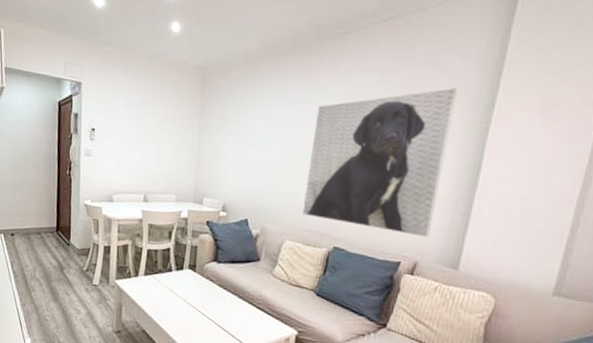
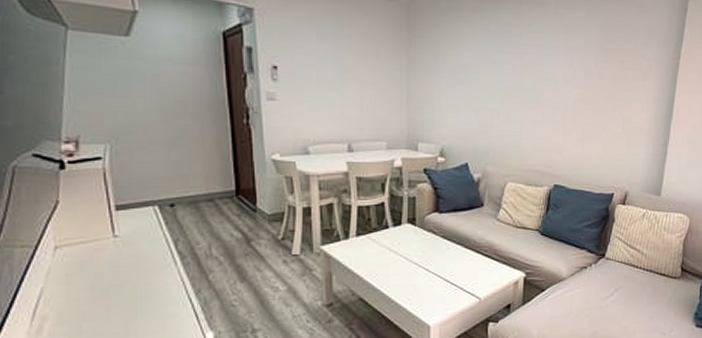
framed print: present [302,88,457,238] -> none [522,25,652,169]

